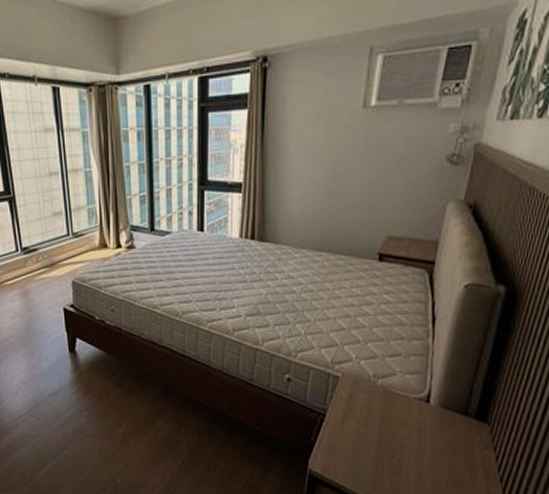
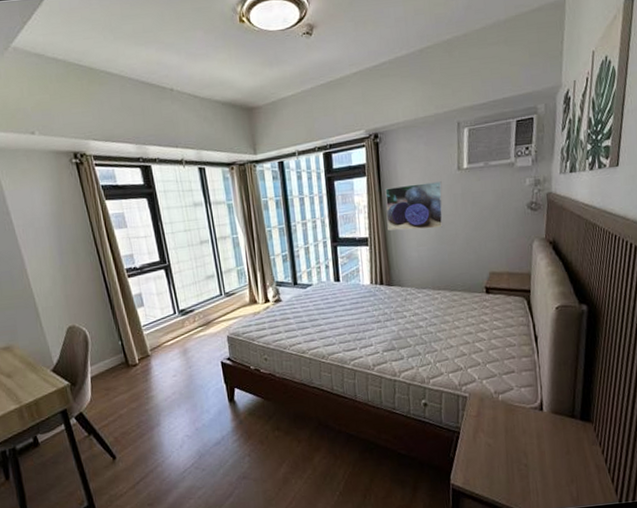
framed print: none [267,120,341,178] -> present [385,181,443,231]

